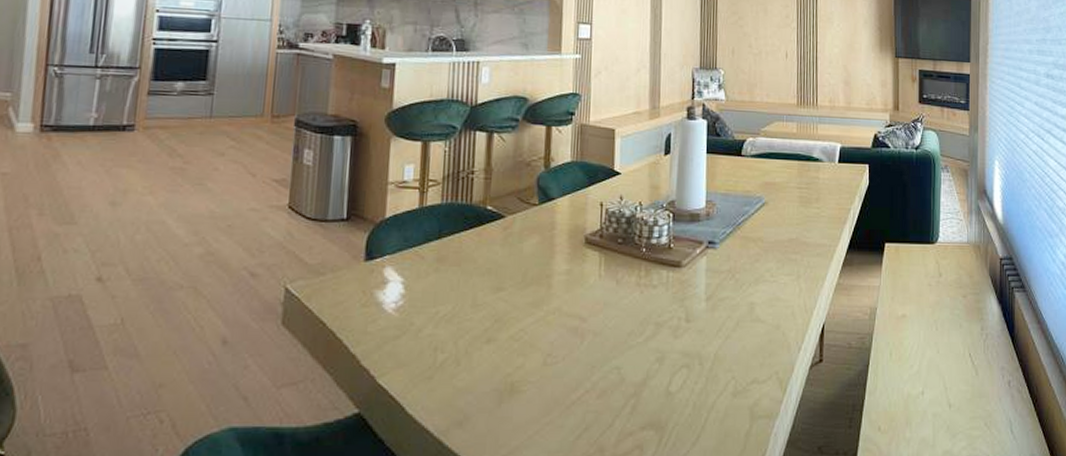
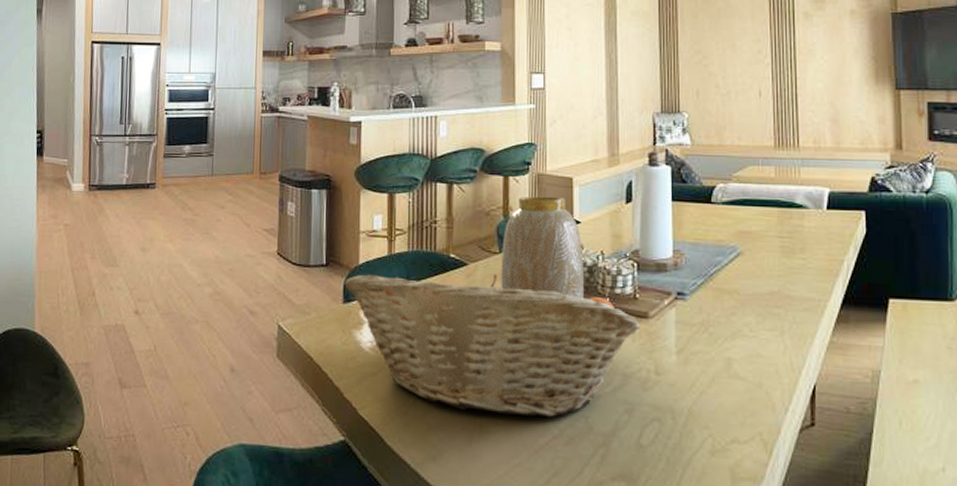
fruit basket: none [367,226,674,372] -> present [344,274,640,417]
vase: none [539,146,623,250] -> present [501,196,584,300]

